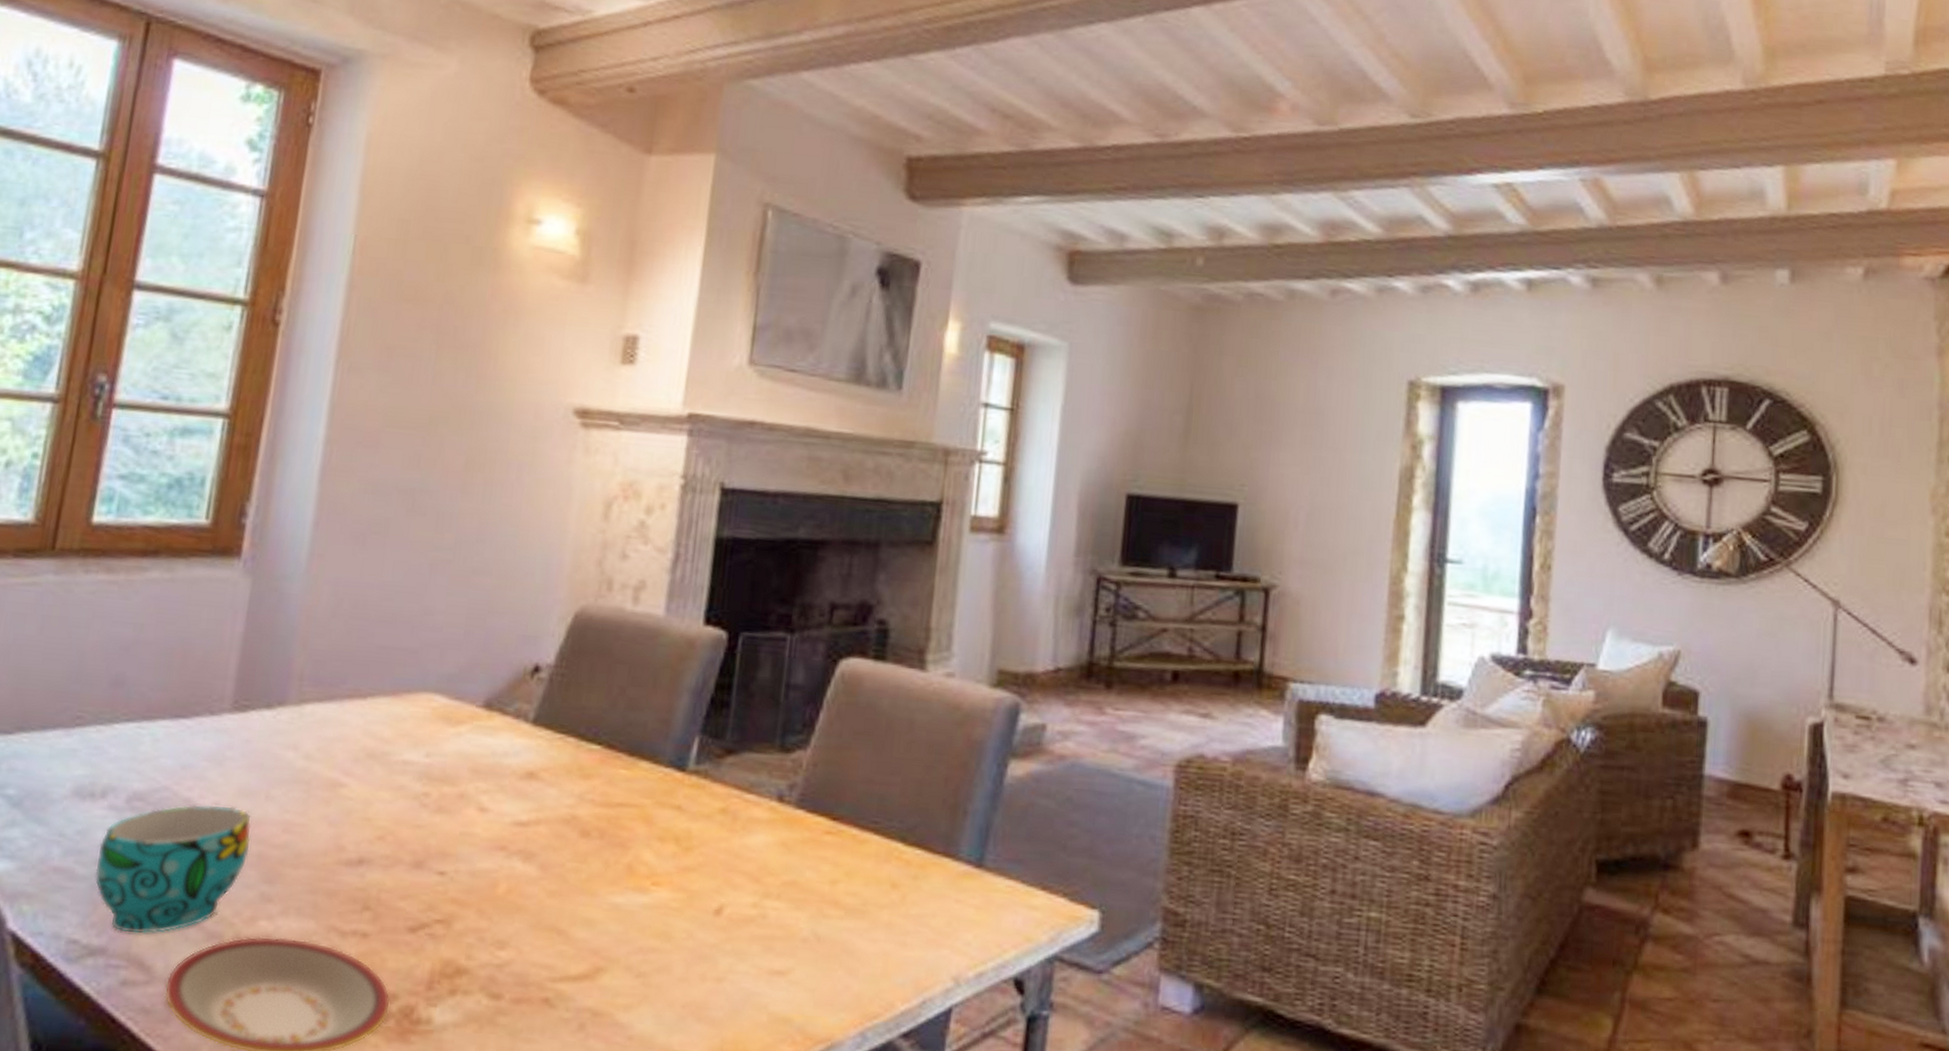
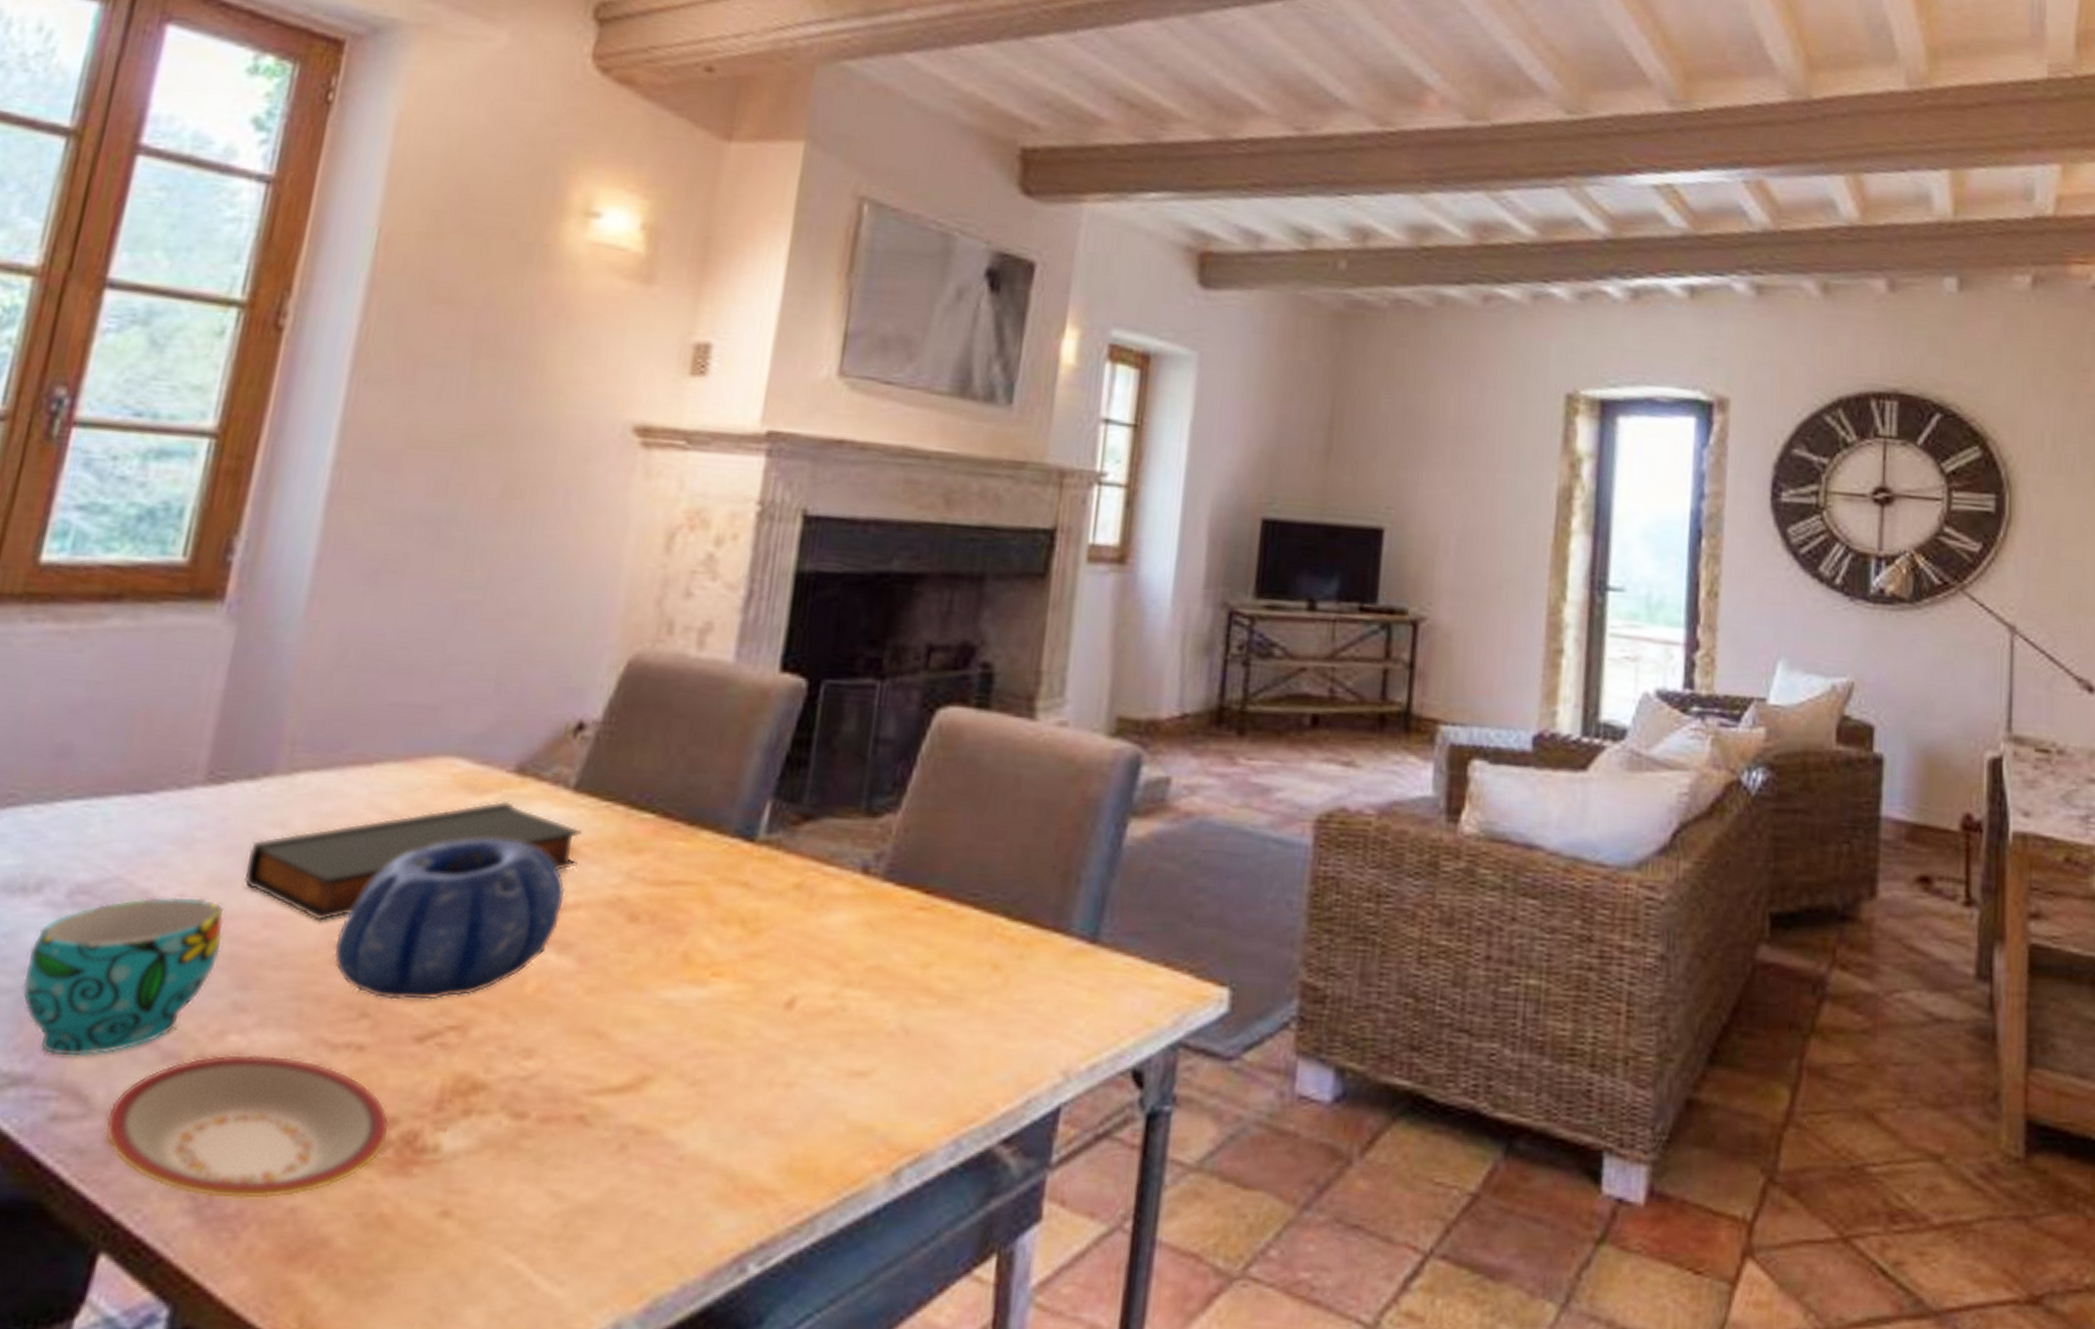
book: none [265,731,541,829] -> present [243,800,583,921]
decorative bowl: none [340,762,528,897] -> present [333,838,566,1000]

